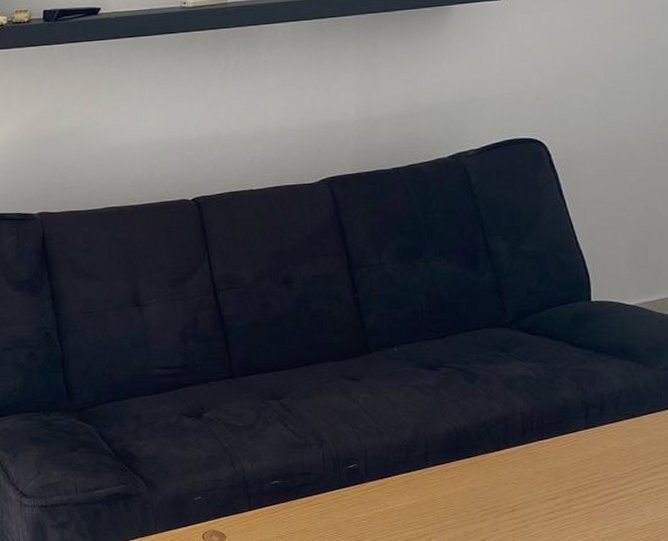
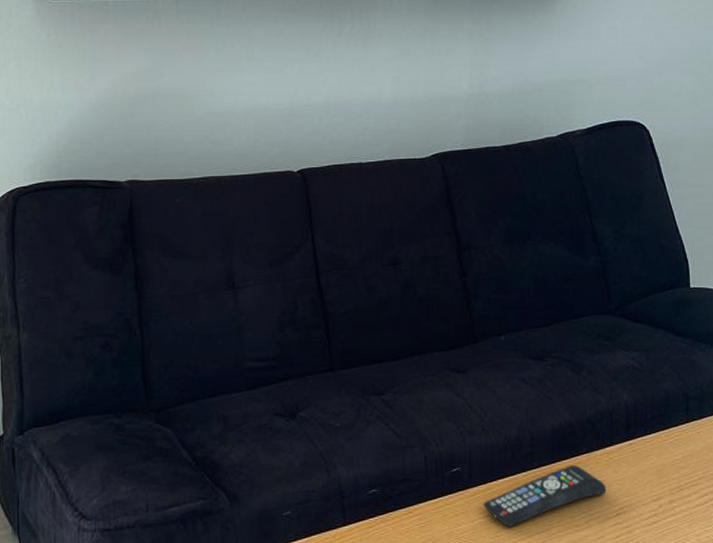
remote control: none [379,465,502,517] -> present [483,465,606,527]

